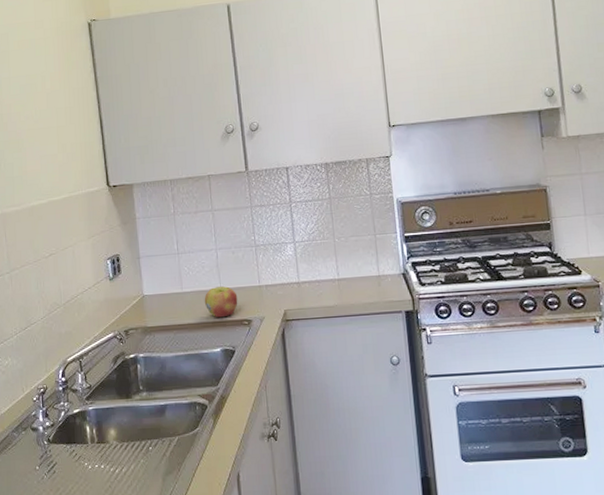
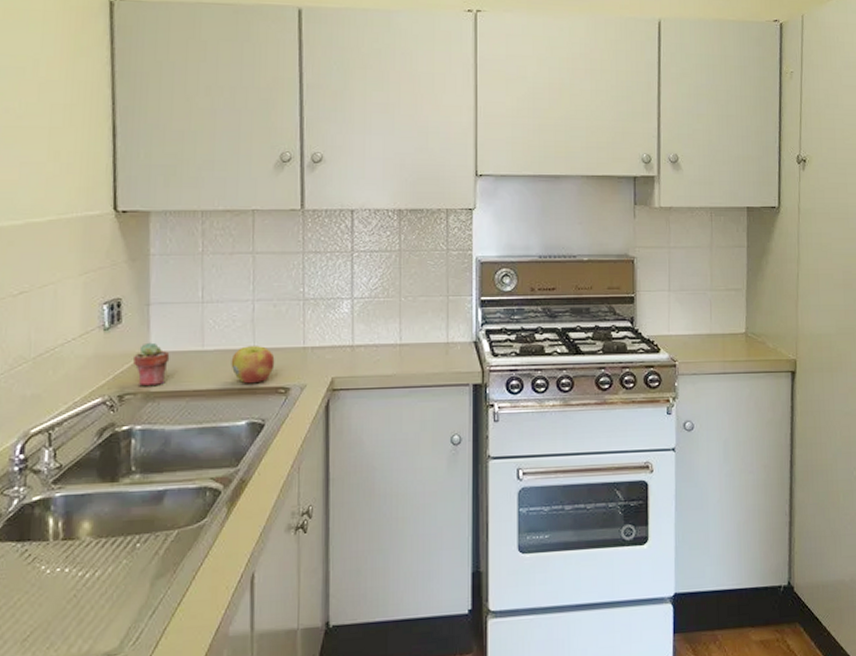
potted succulent: none [132,287,159,323] -> present [132,342,170,387]

